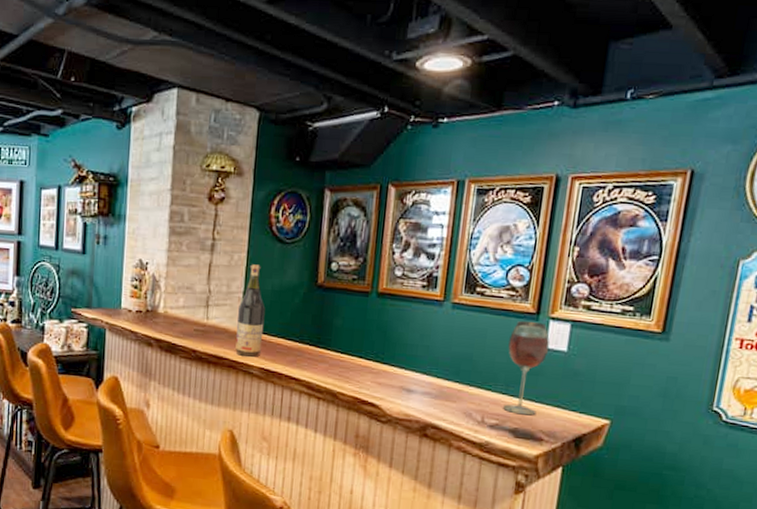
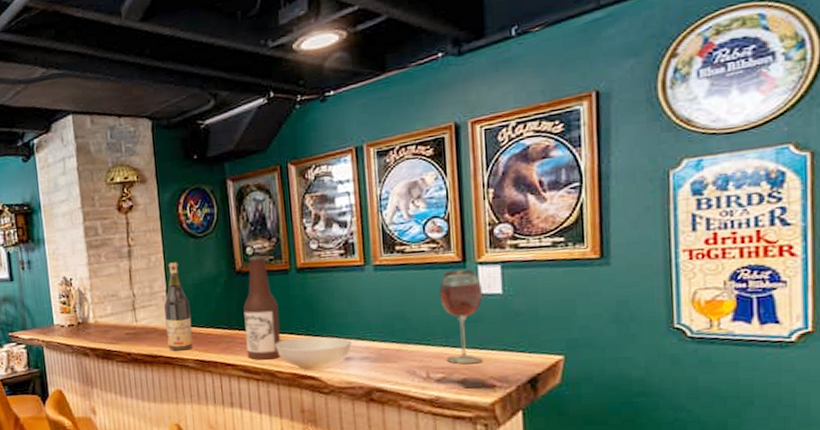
root beer bottle: none [313,272,353,381] -> present [243,255,281,361]
bowl: none [342,362,417,399] -> present [275,336,351,371]

